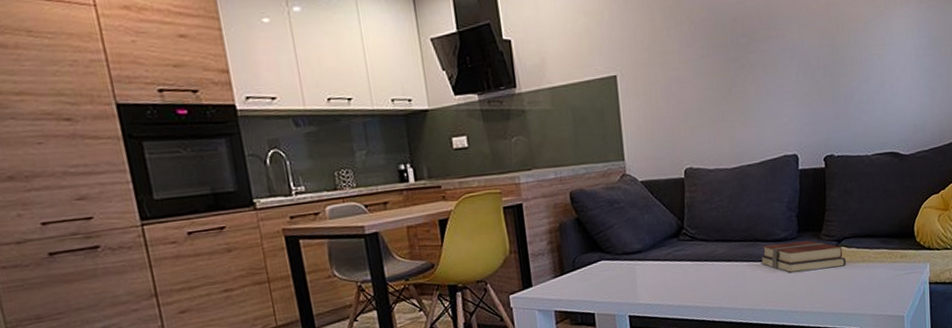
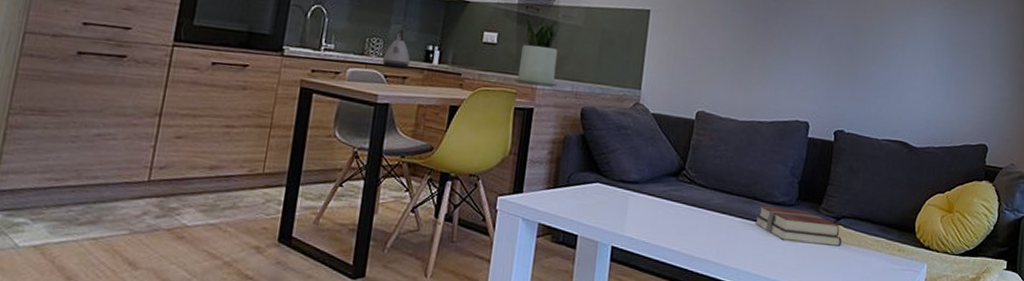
kettle: none [357,152,387,197] -> present [382,27,411,70]
planter: none [491,110,541,182] -> present [514,18,560,87]

